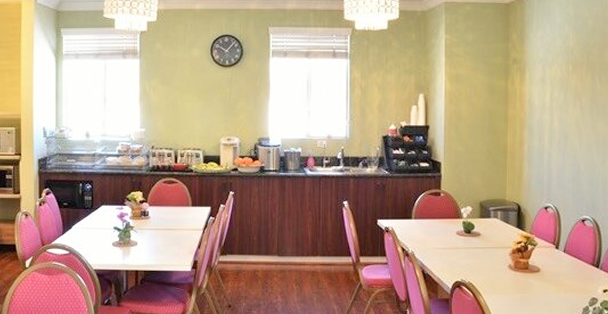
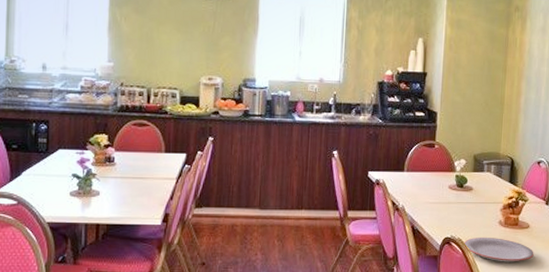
plate: none [475,280,547,305] -> present [464,236,534,262]

